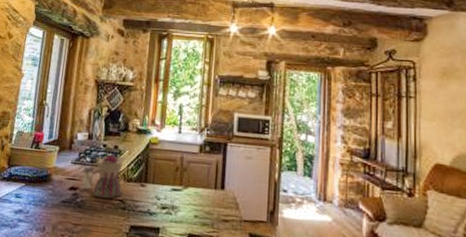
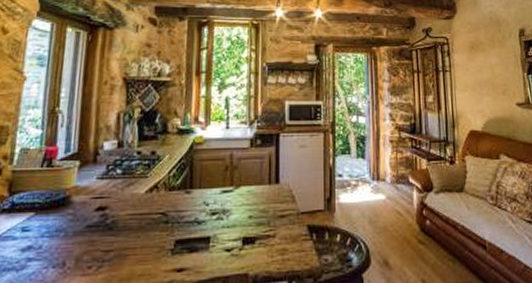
teapot: present [82,154,128,199] -> none [112,162,169,214]

